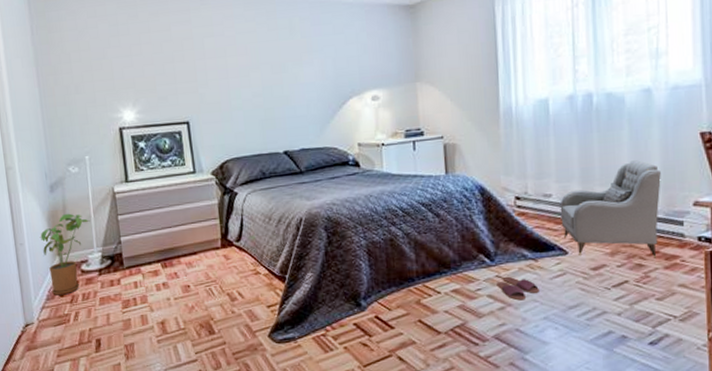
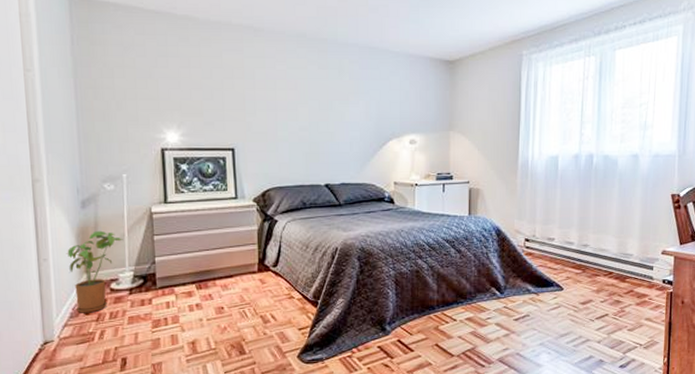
slippers: present [496,276,539,301] -> none [504,307,538,329]
armchair: present [560,160,661,258] -> none [560,214,640,296]

